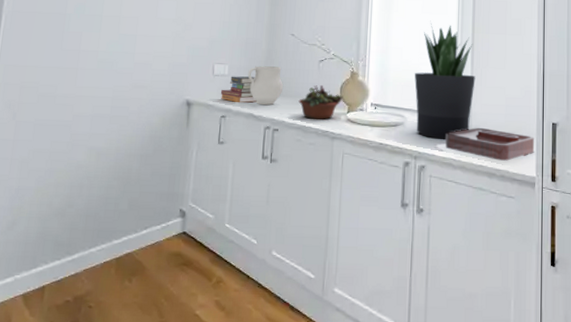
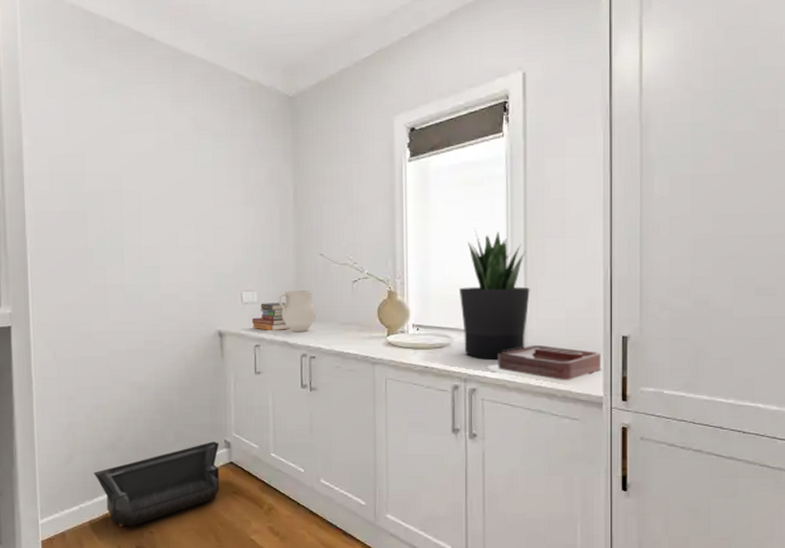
dog bed: none [36,210,174,300] -> present [94,441,220,527]
succulent planter: present [298,85,342,120] -> none [334,308,381,345]

